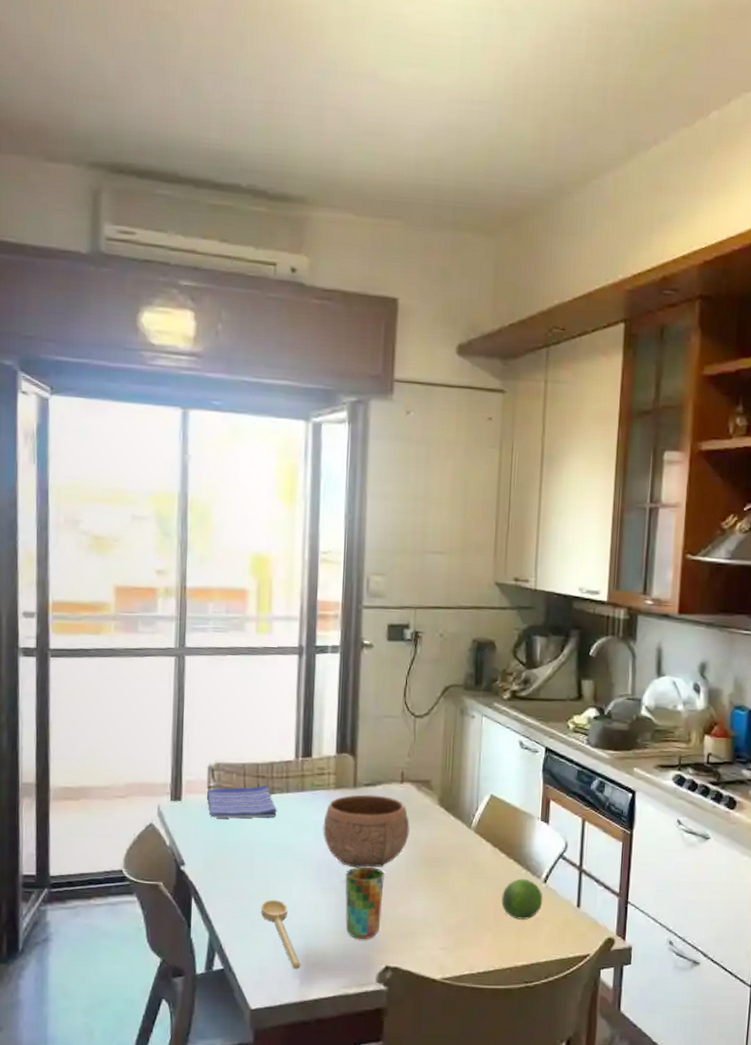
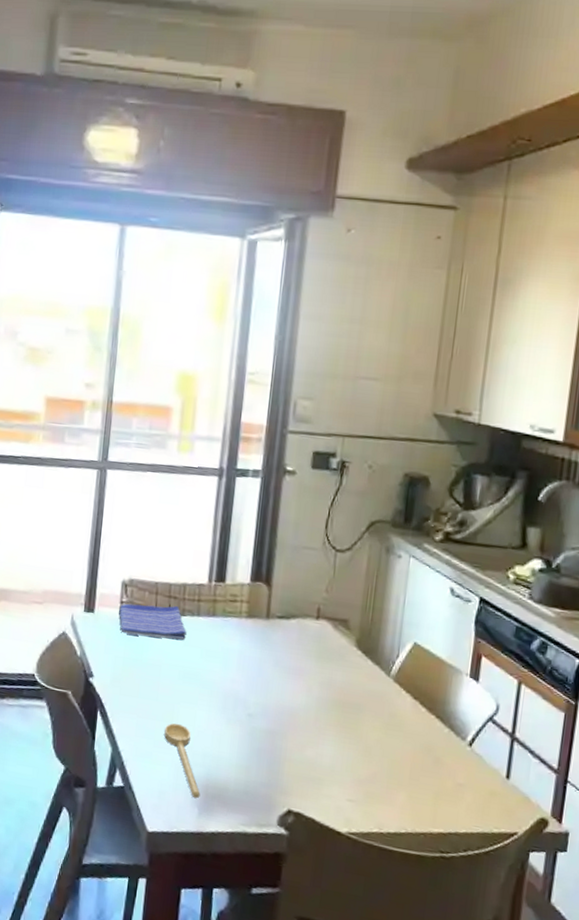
bowl: present [323,794,410,868] -> none [231,626,323,705]
cup: present [345,866,384,939] -> none [249,702,293,779]
fruit: present [501,878,543,921] -> none [419,737,467,784]

